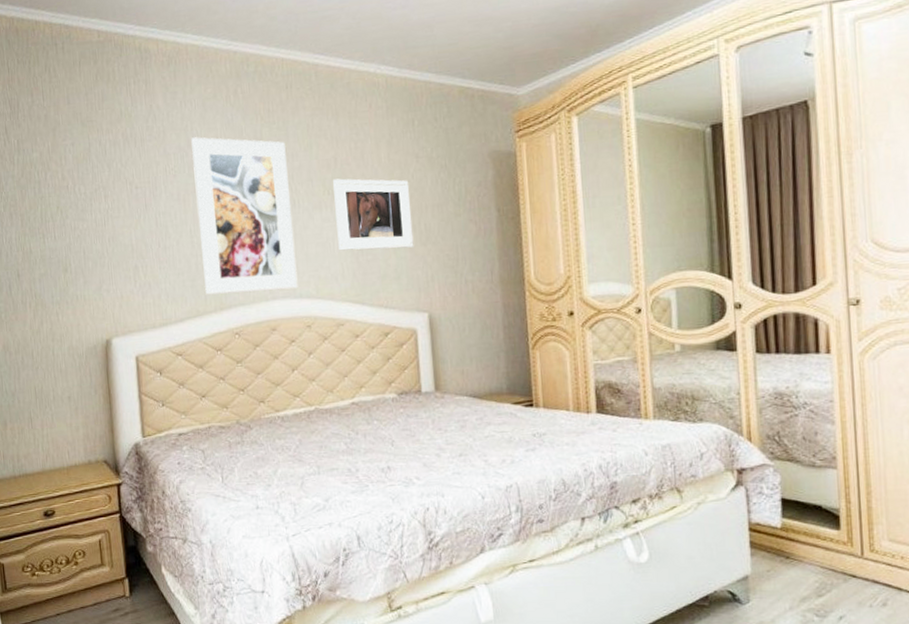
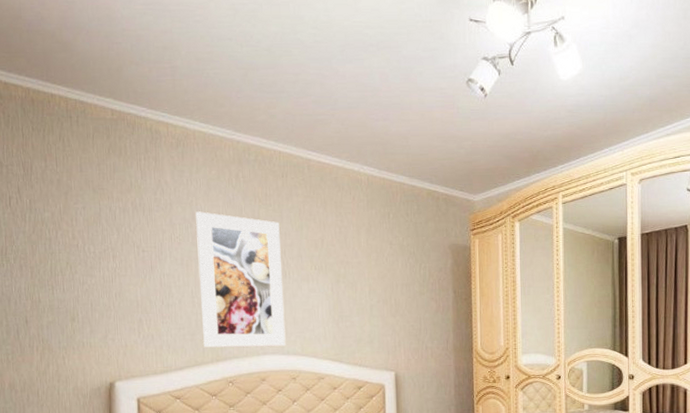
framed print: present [333,178,414,251] -> none [320,257,385,318]

